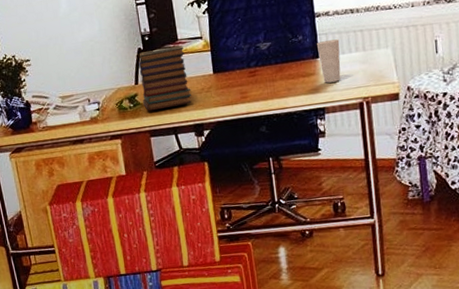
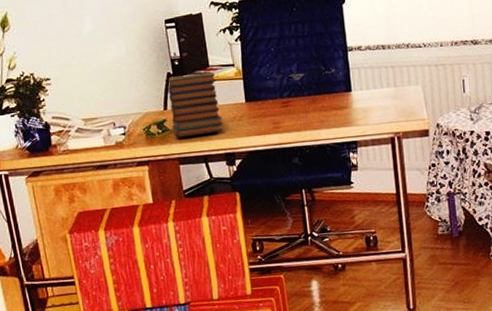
cup: present [317,39,341,83] -> none [350,74,373,117]

